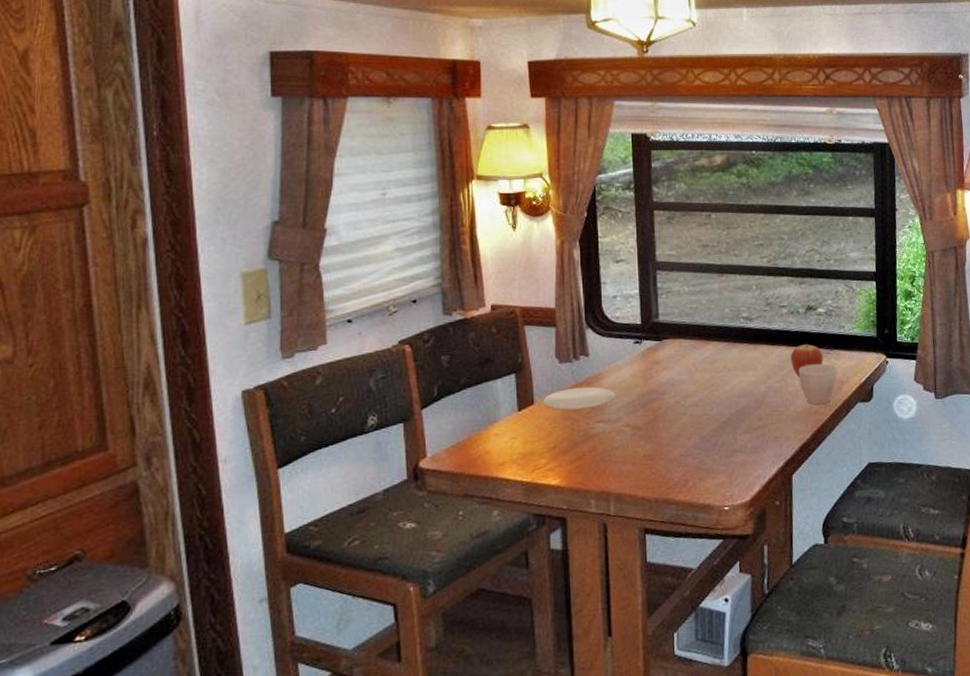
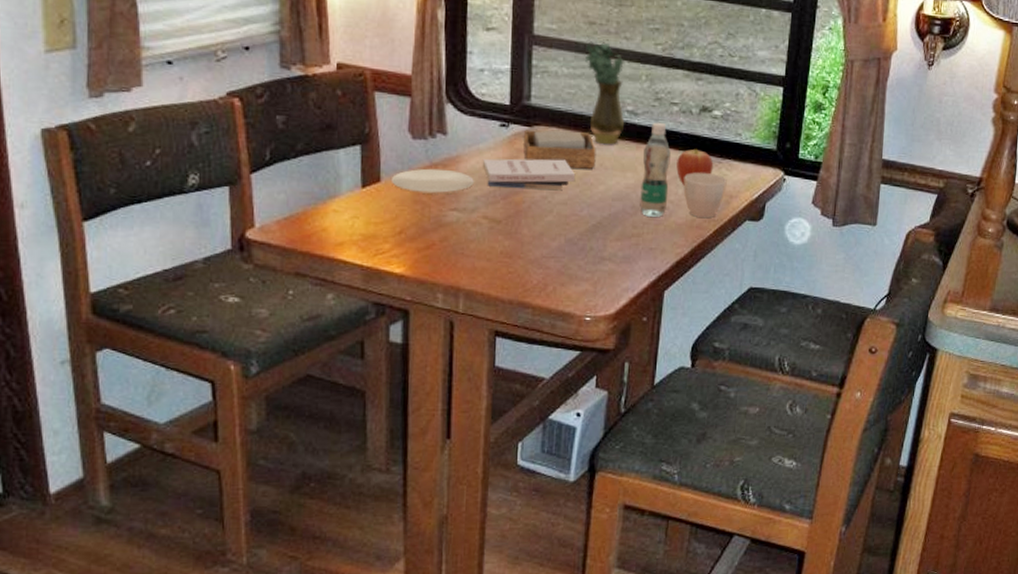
books: none [621,366,704,398] -> present [482,158,576,191]
napkin holder: none [654,340,720,373] -> present [522,129,596,169]
vase: none [701,258,742,349] -> present [584,37,625,144]
bottle: none [761,324,786,409] -> present [640,122,671,217]

